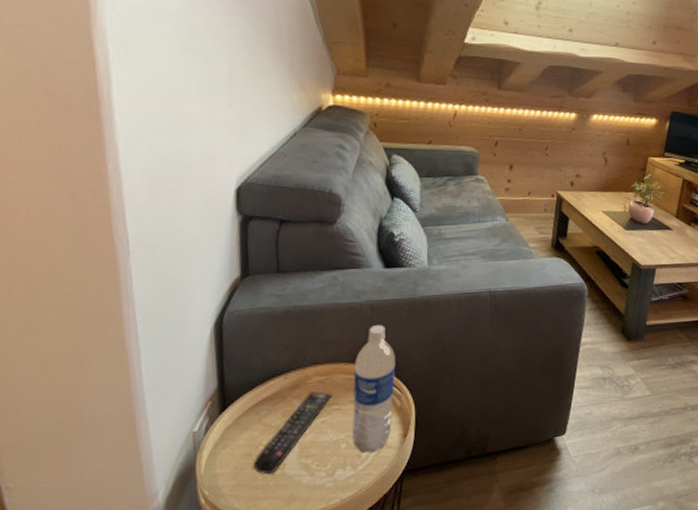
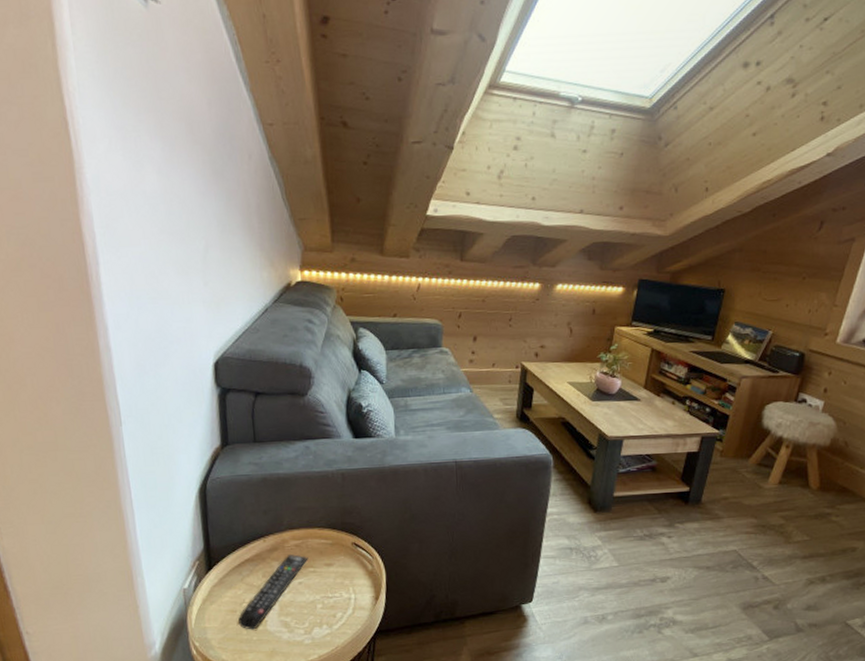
water bottle: present [352,325,396,453] -> none [327,493,367,614]

